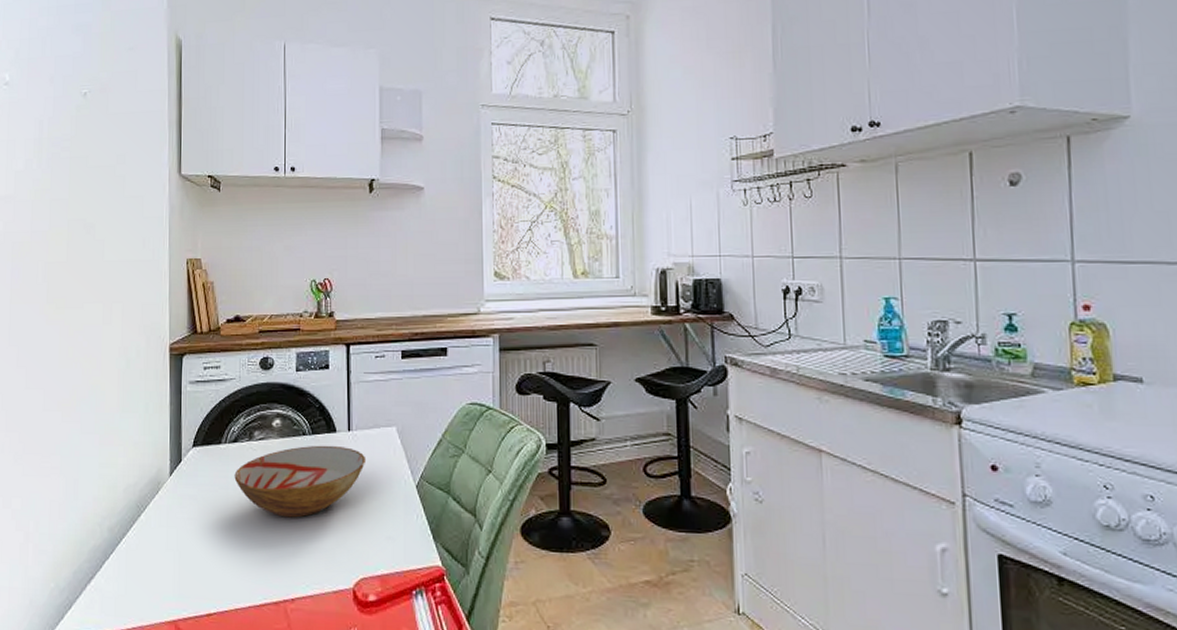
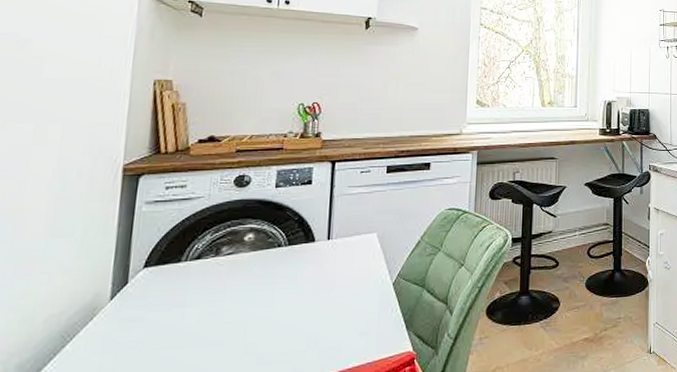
bowl: present [234,445,367,518] -> none [193,254,345,327]

